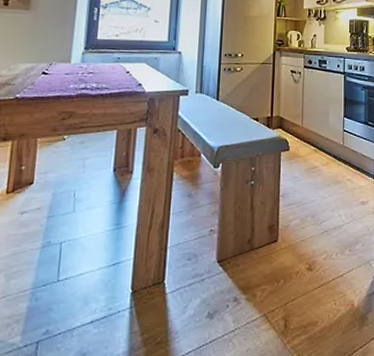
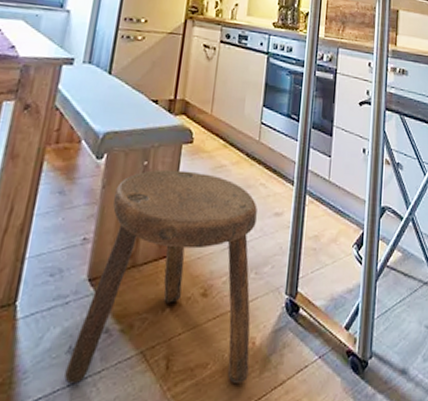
stool: none [207,173,350,340] -> present [64,169,258,383]

